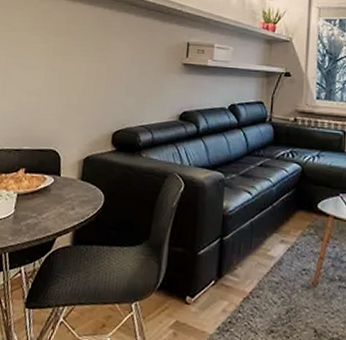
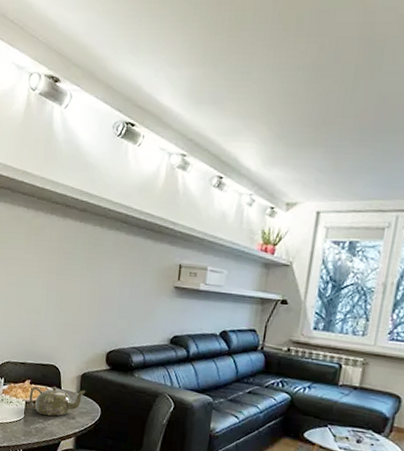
teapot: none [21,174,88,209] -> present [29,386,86,417]

